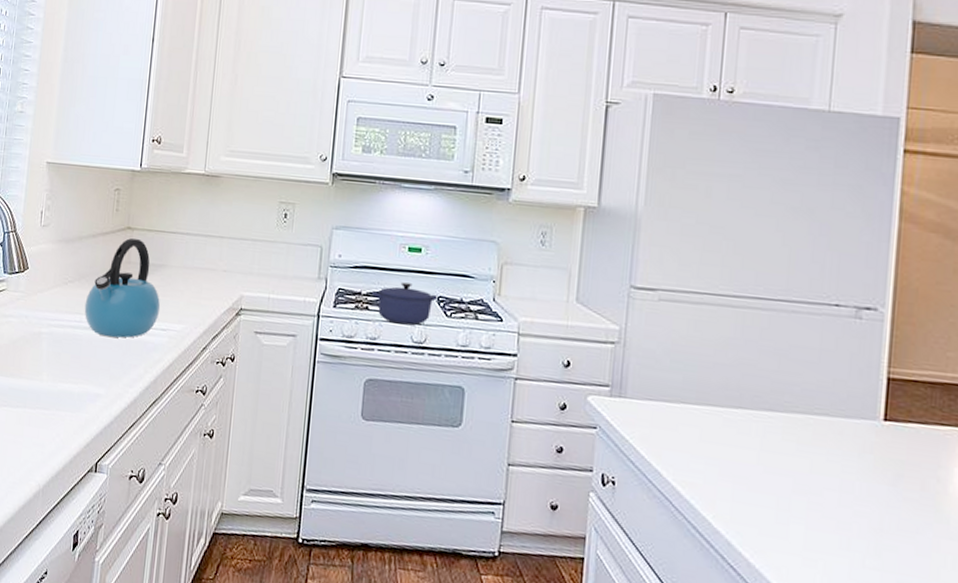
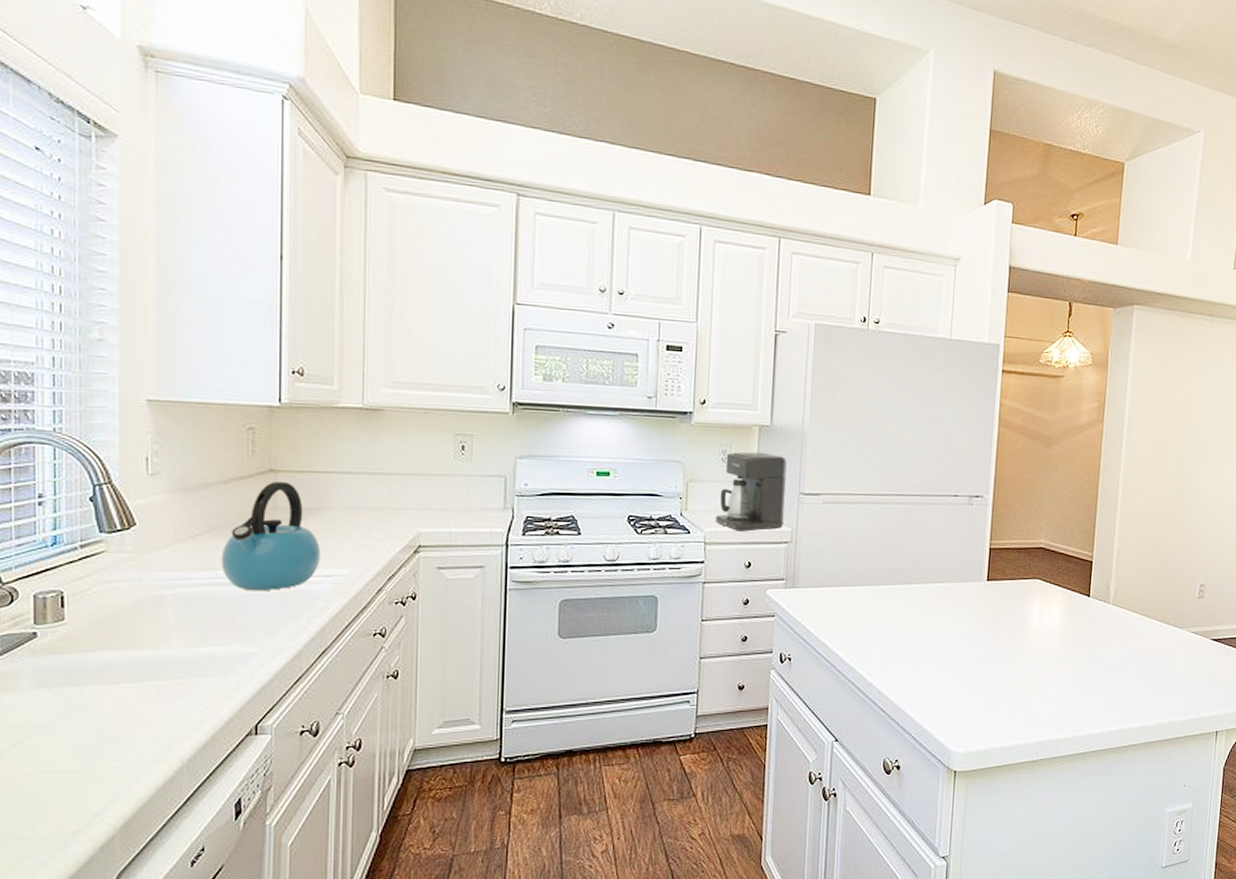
cooking pot: present [371,281,438,325] -> none [561,504,628,545]
coffee maker: none [531,235,614,326] -> present [715,451,786,532]

